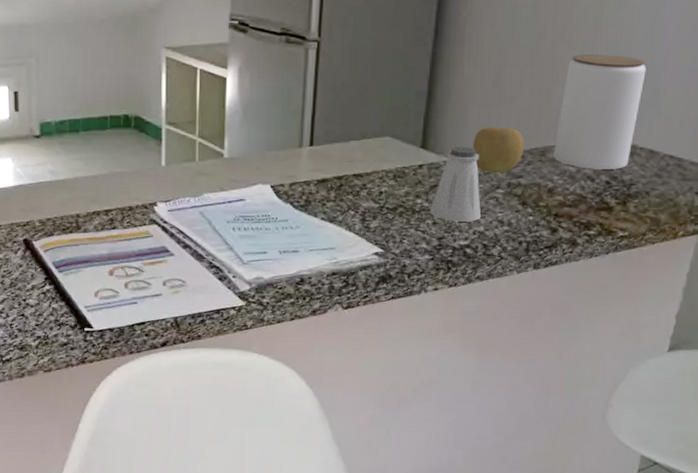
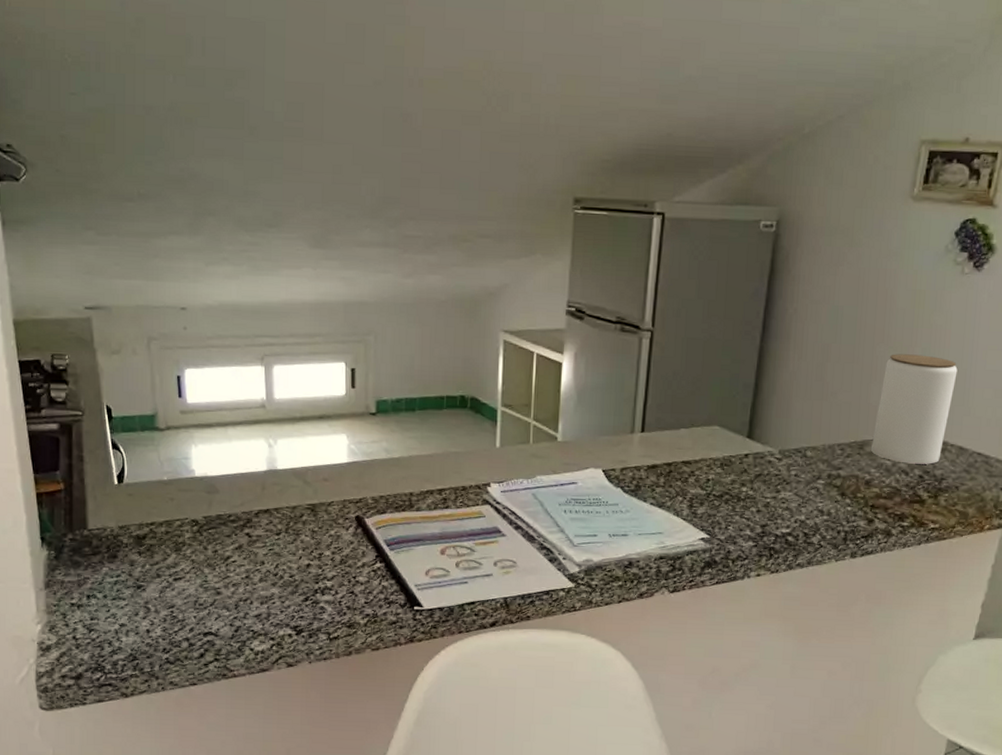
saltshaker: present [430,146,481,222] -> none [754,437,803,511]
apple: present [472,127,524,174] -> none [796,419,844,465]

